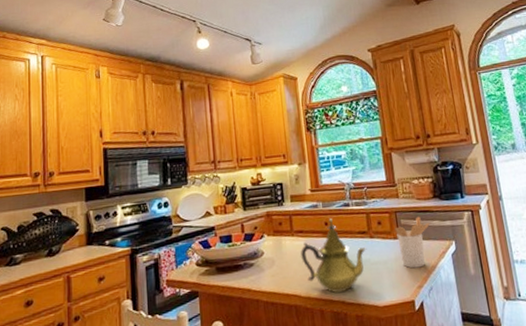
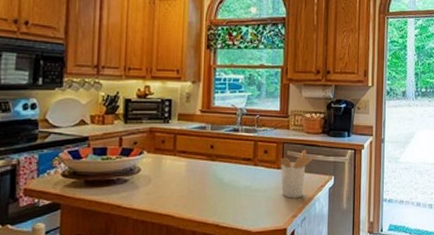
teapot: present [301,218,367,293] -> none [180,142,250,216]

